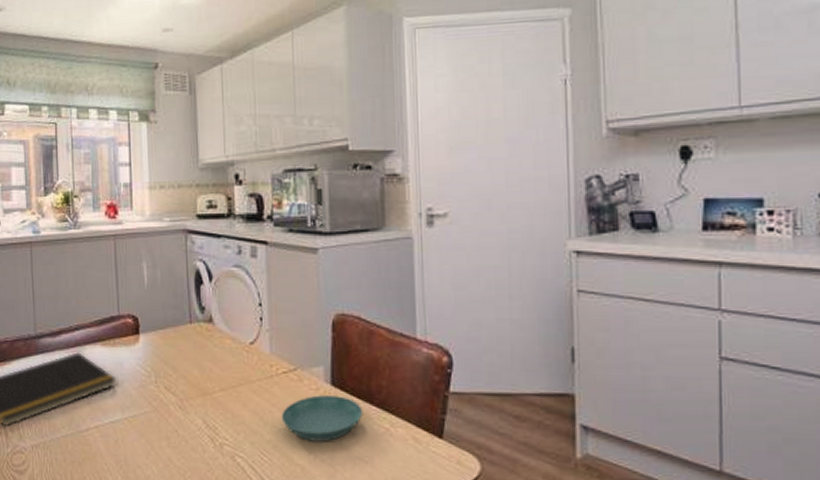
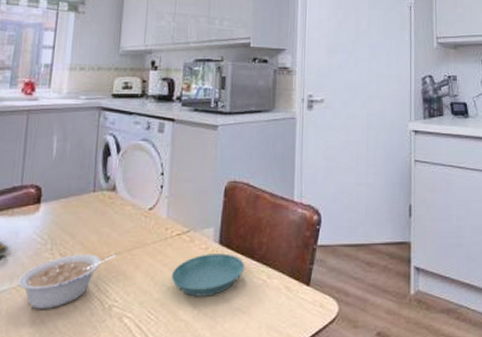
legume: none [129,388,221,443] -> present [18,253,117,310]

